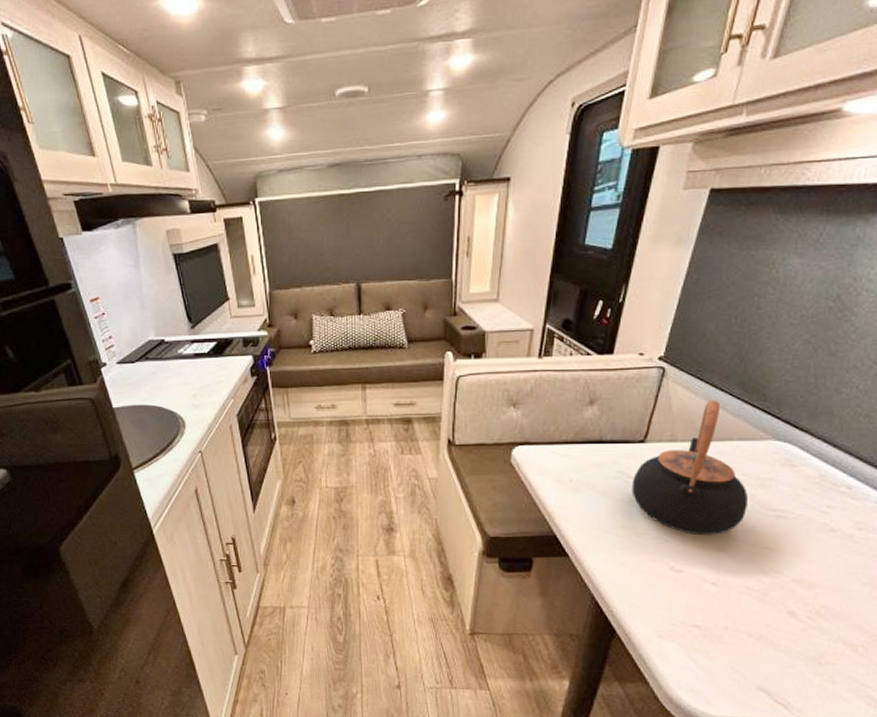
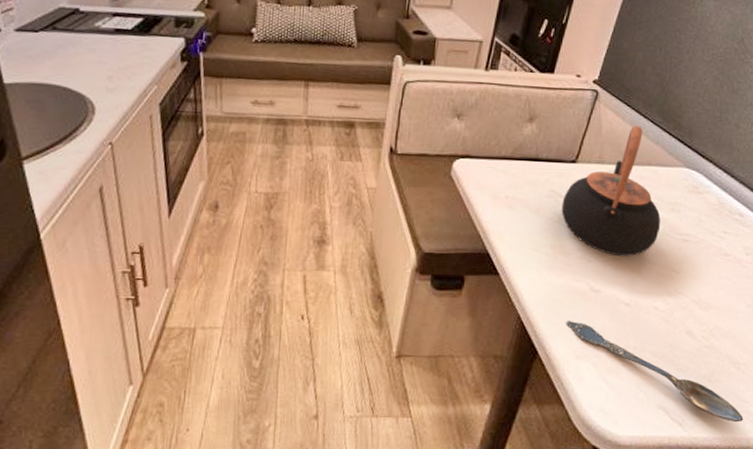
spoon: none [645,601,865,708] -> present [566,321,744,423]

